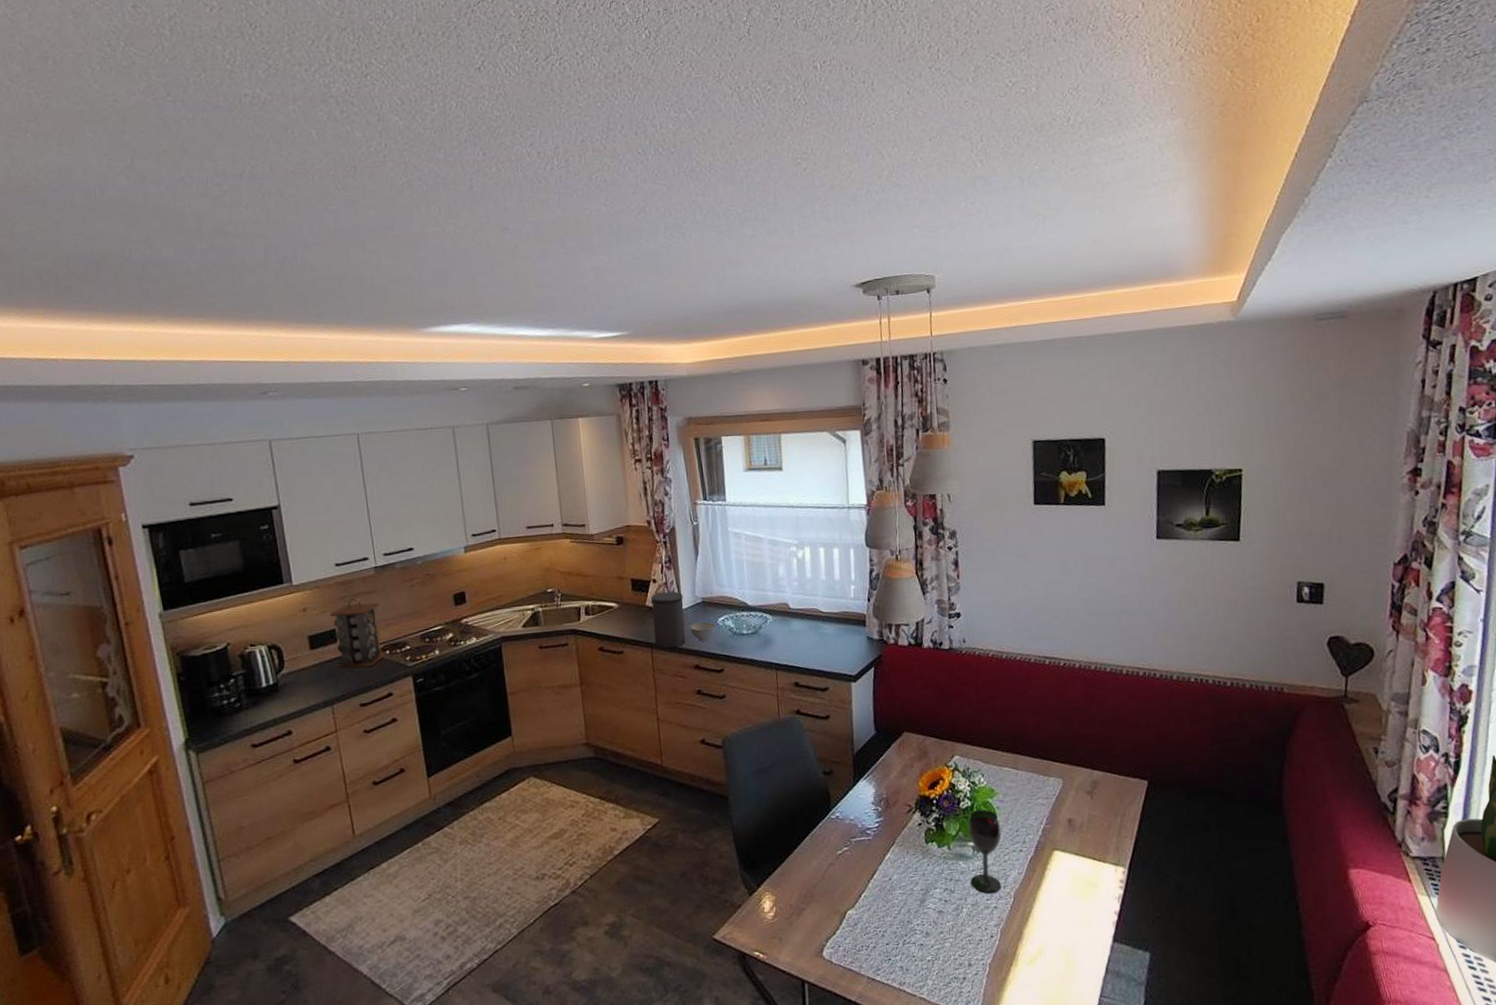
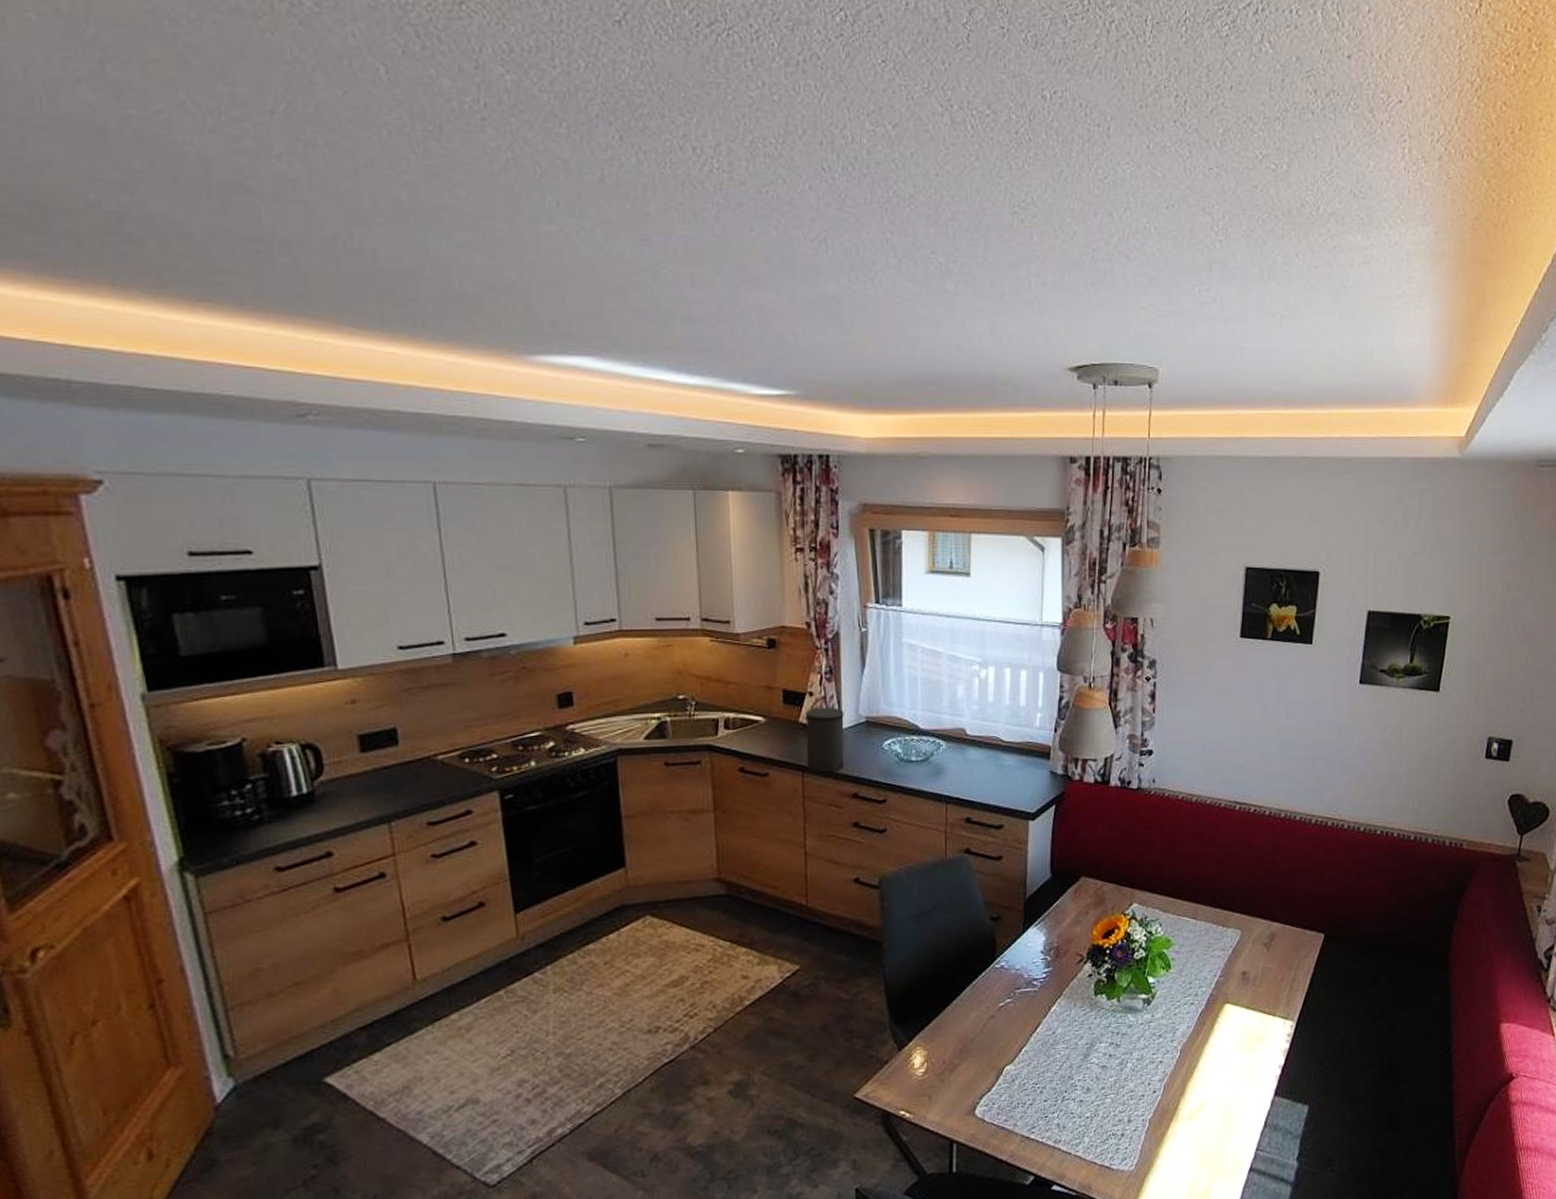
spice rack: present [329,598,385,669] -> none [388,691,464,779]
bowl: present [689,621,716,642] -> none [849,744,880,768]
wine glass: present [968,809,1002,893] -> none [1139,960,1174,1048]

